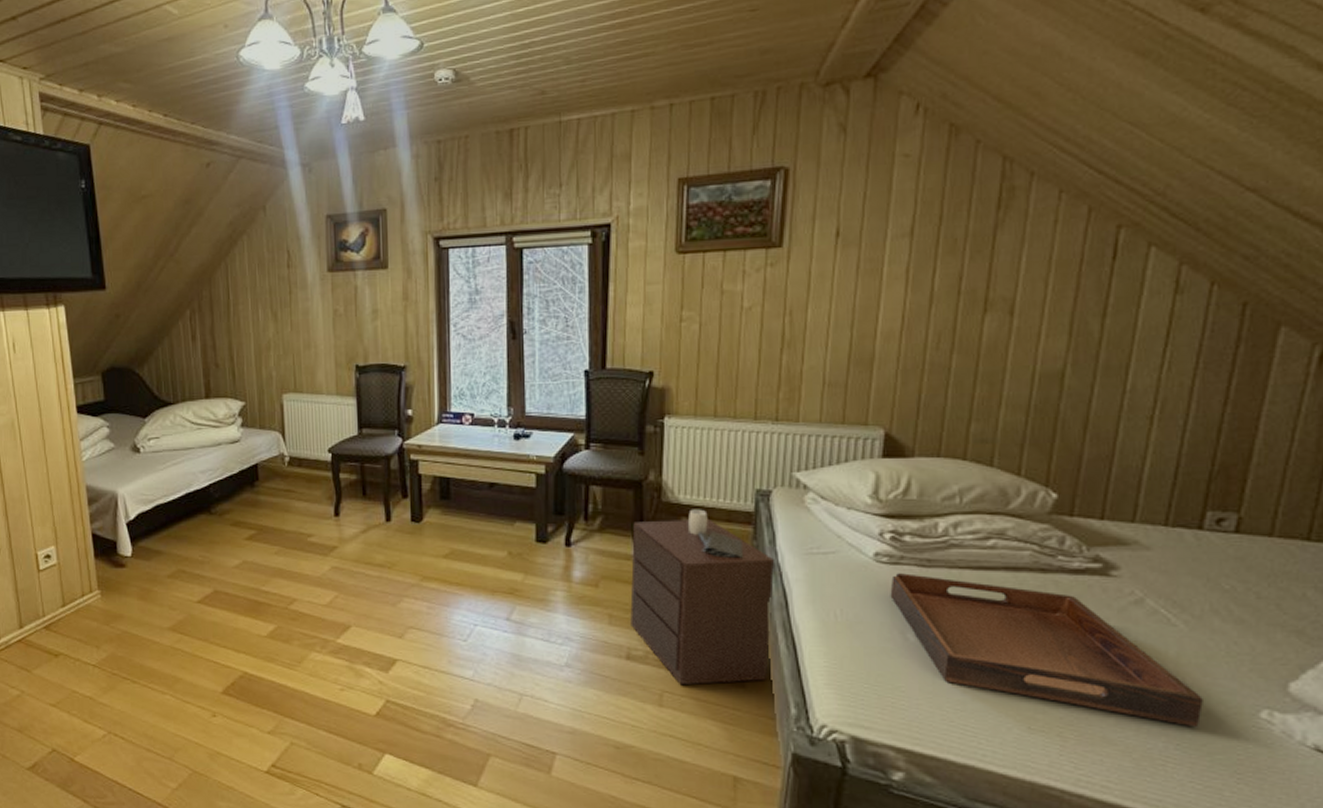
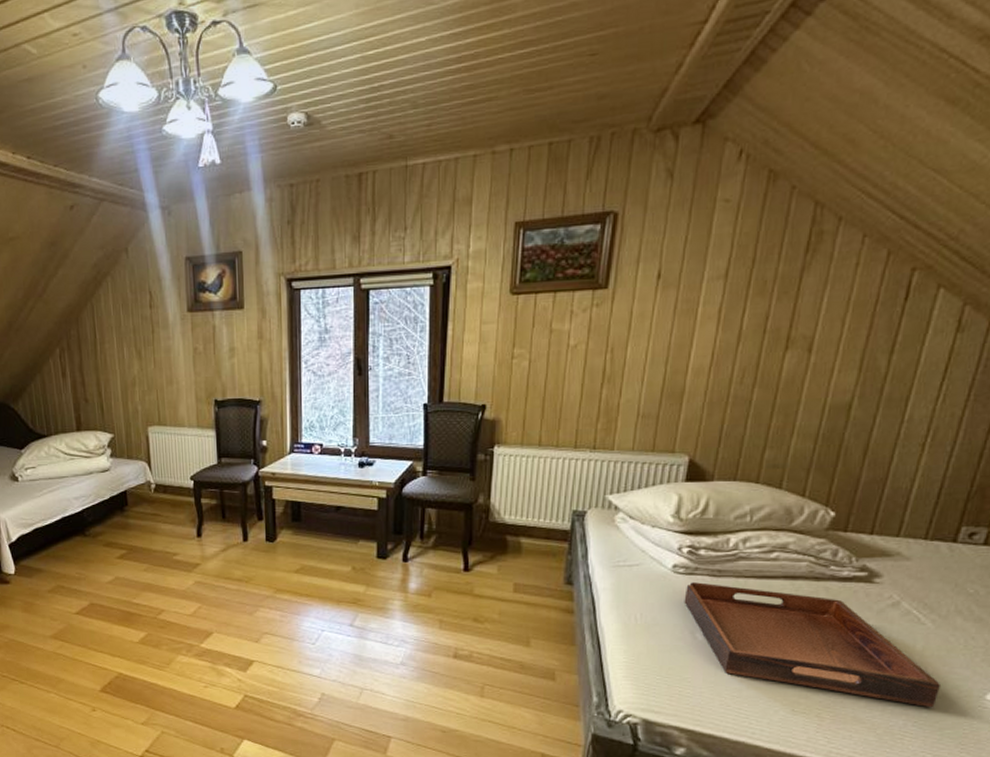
nightstand: present [630,509,775,686] -> none [458,528,587,679]

